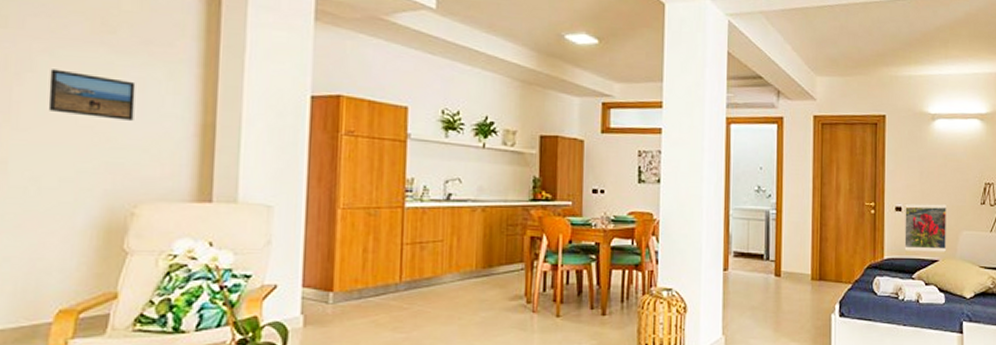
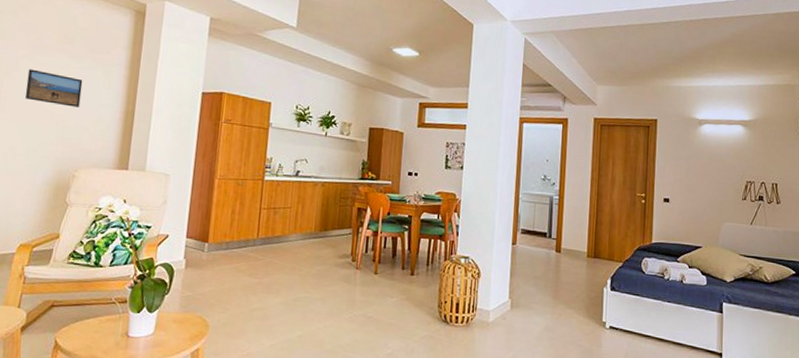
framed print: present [904,203,947,252] -> none [671,196,710,240]

